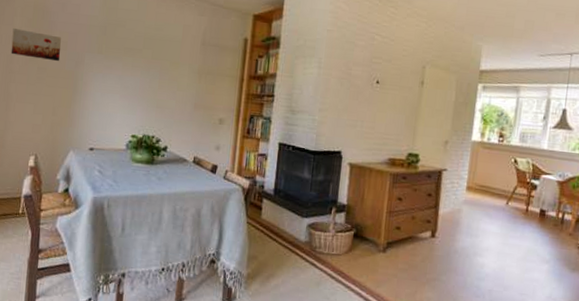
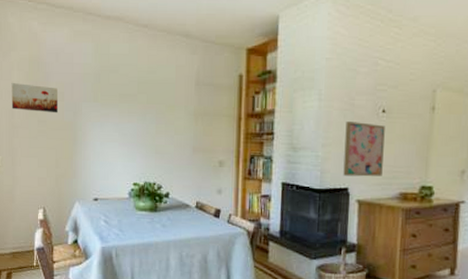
wall art: none [337,89,378,142] -> present [343,121,385,177]

